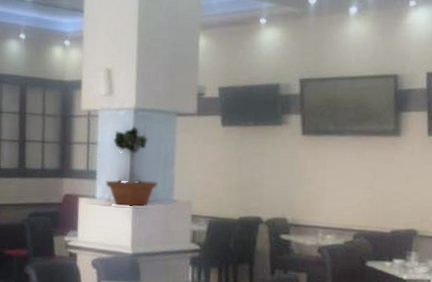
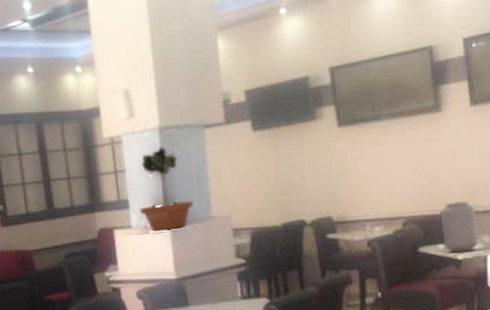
vase: none [389,223,424,274] -> present [440,201,478,253]

